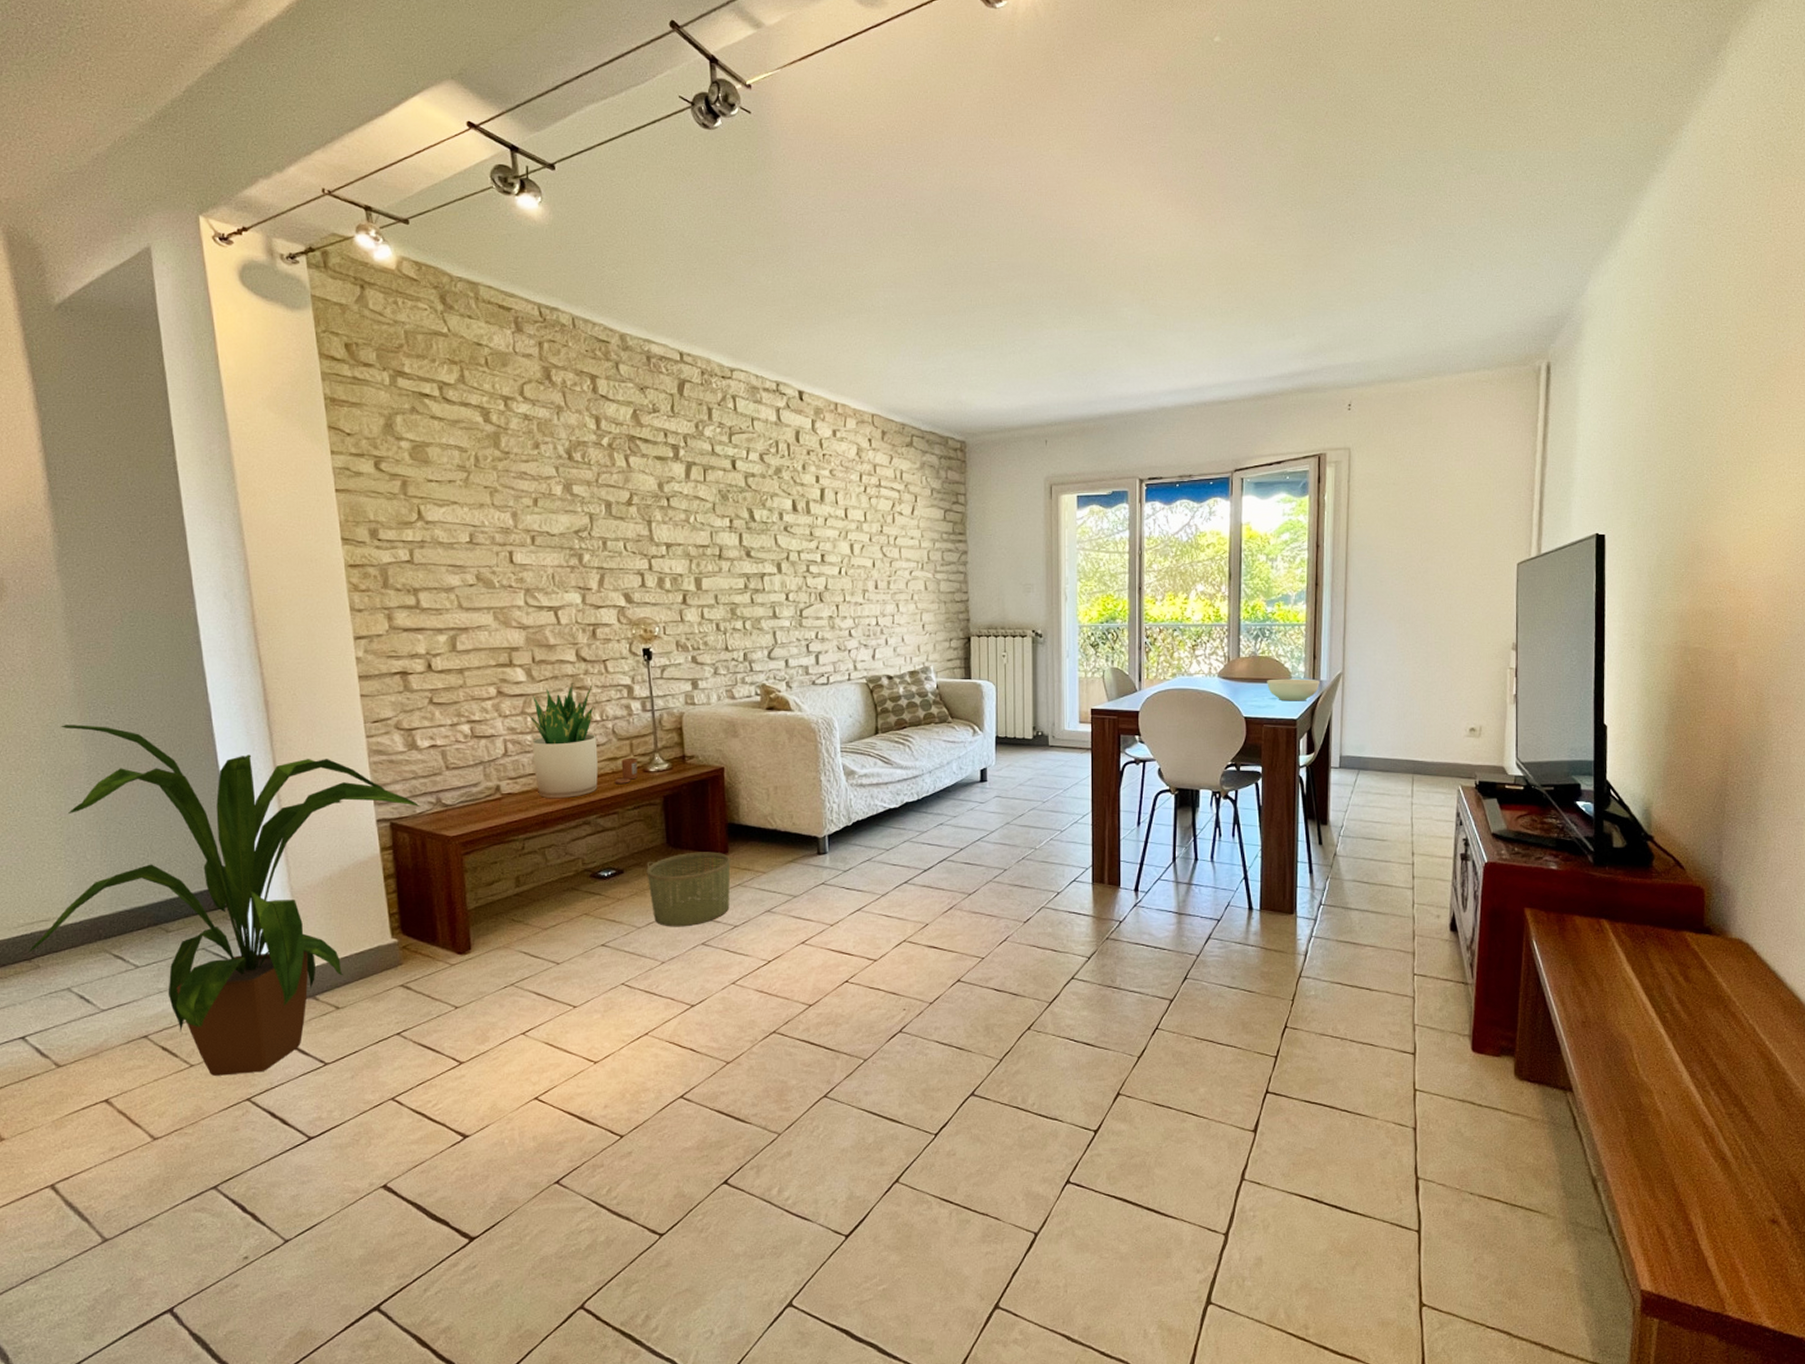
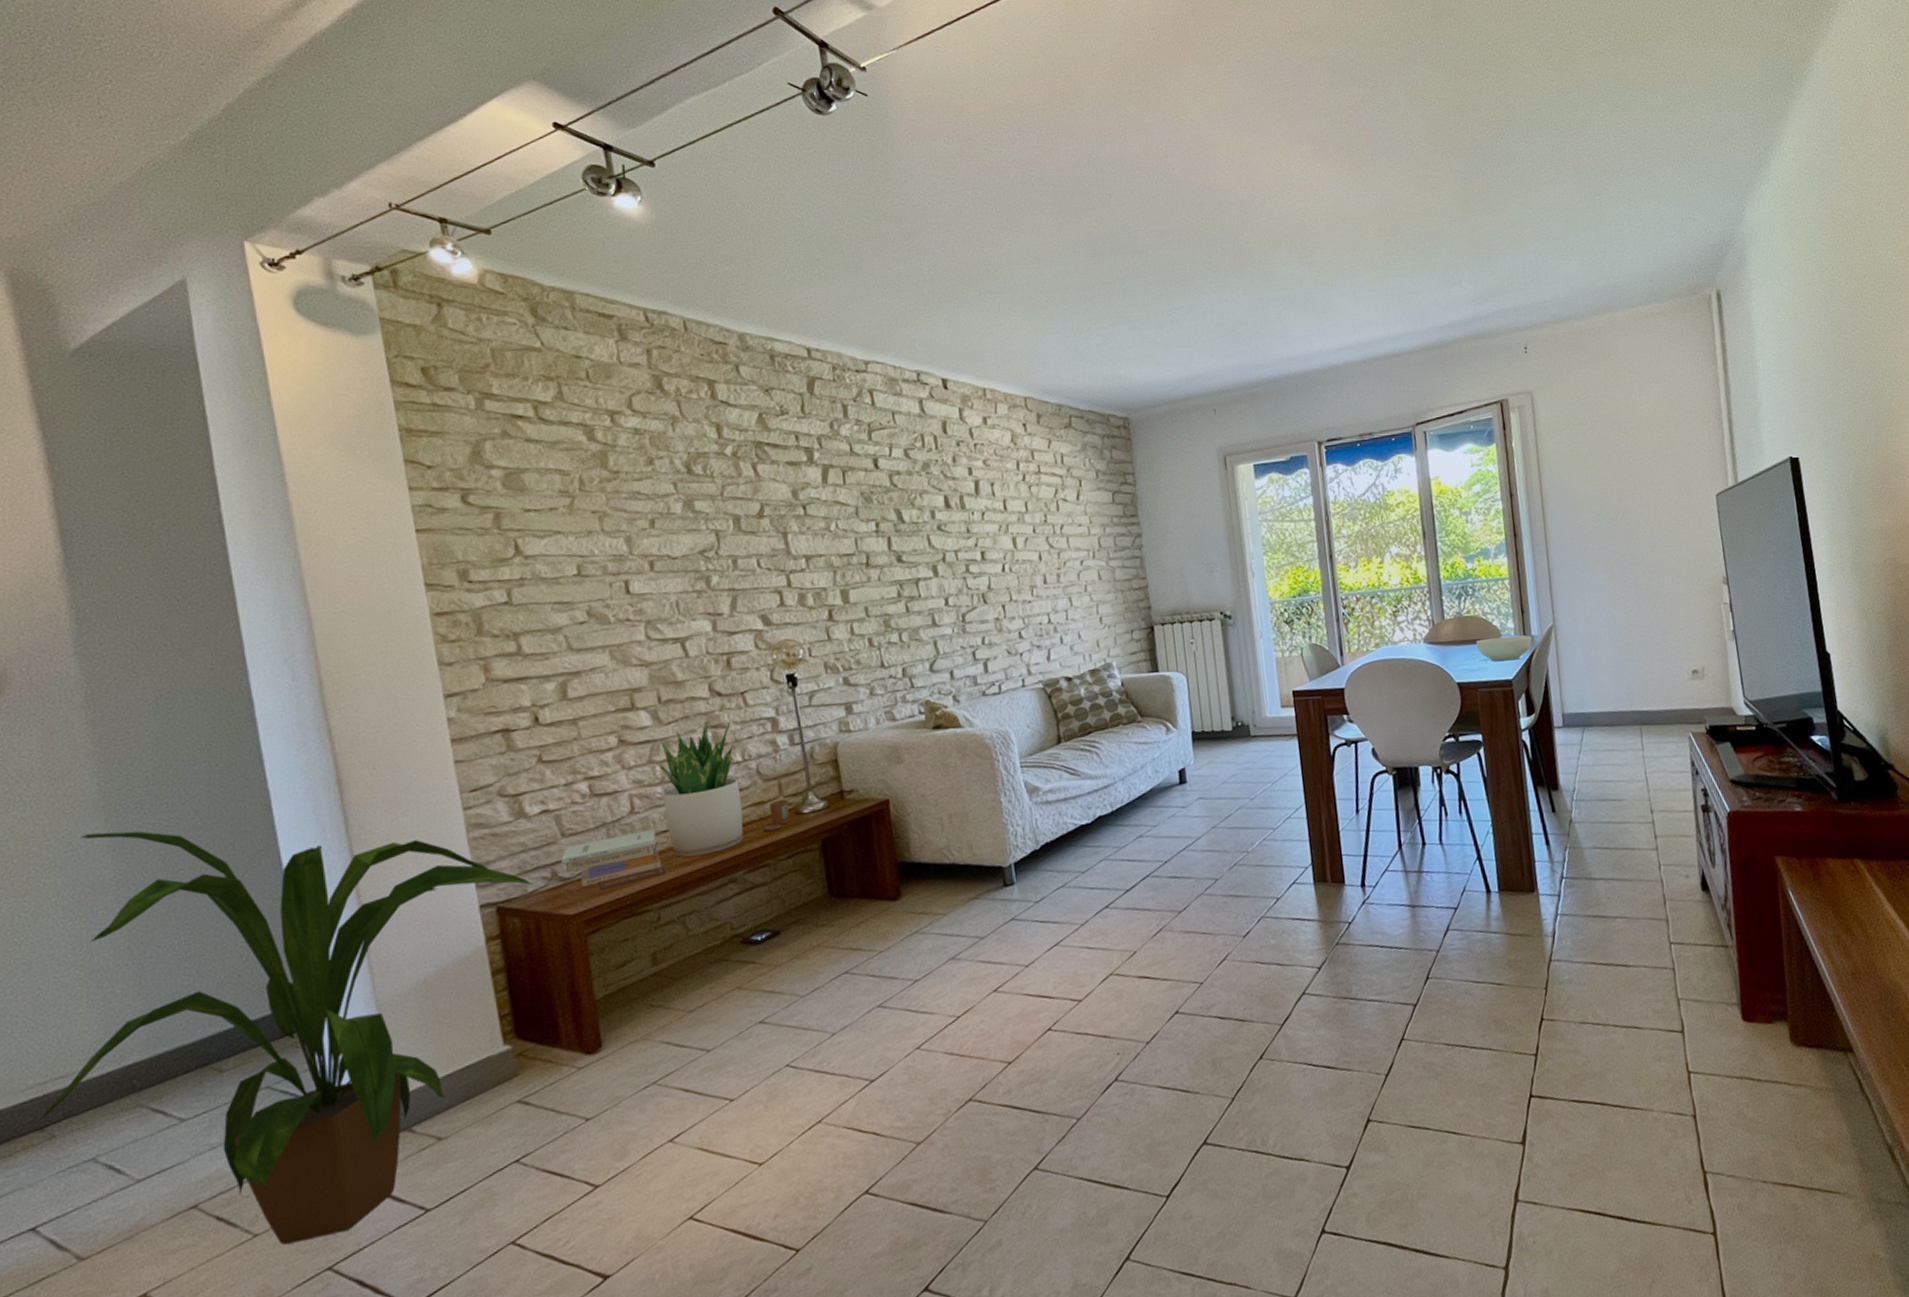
books: none [444,771,530,818] -> present [560,828,665,890]
basket: present [646,852,731,927] -> none [806,897,907,991]

